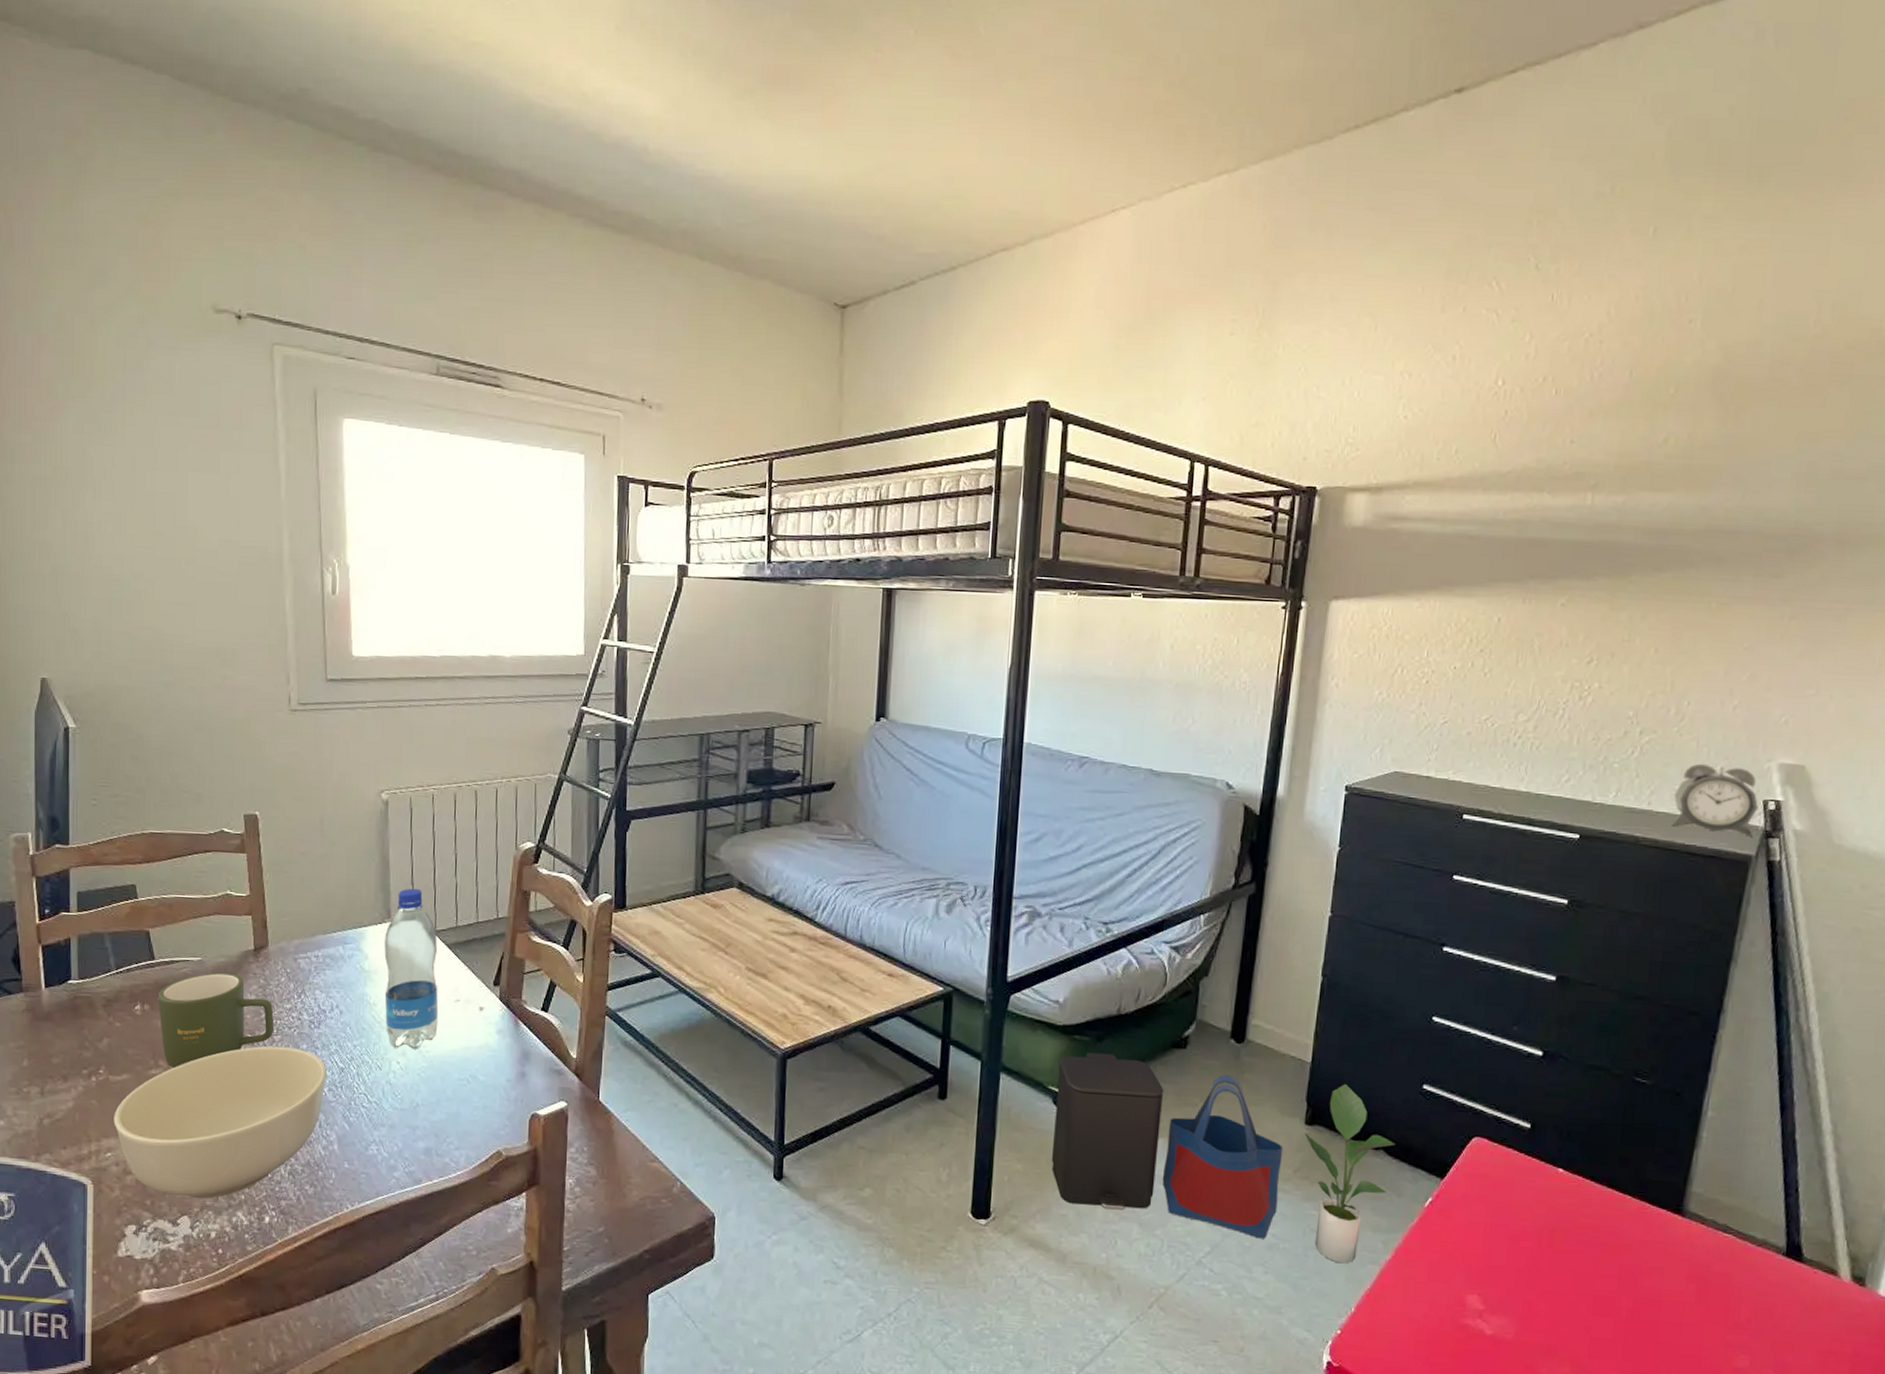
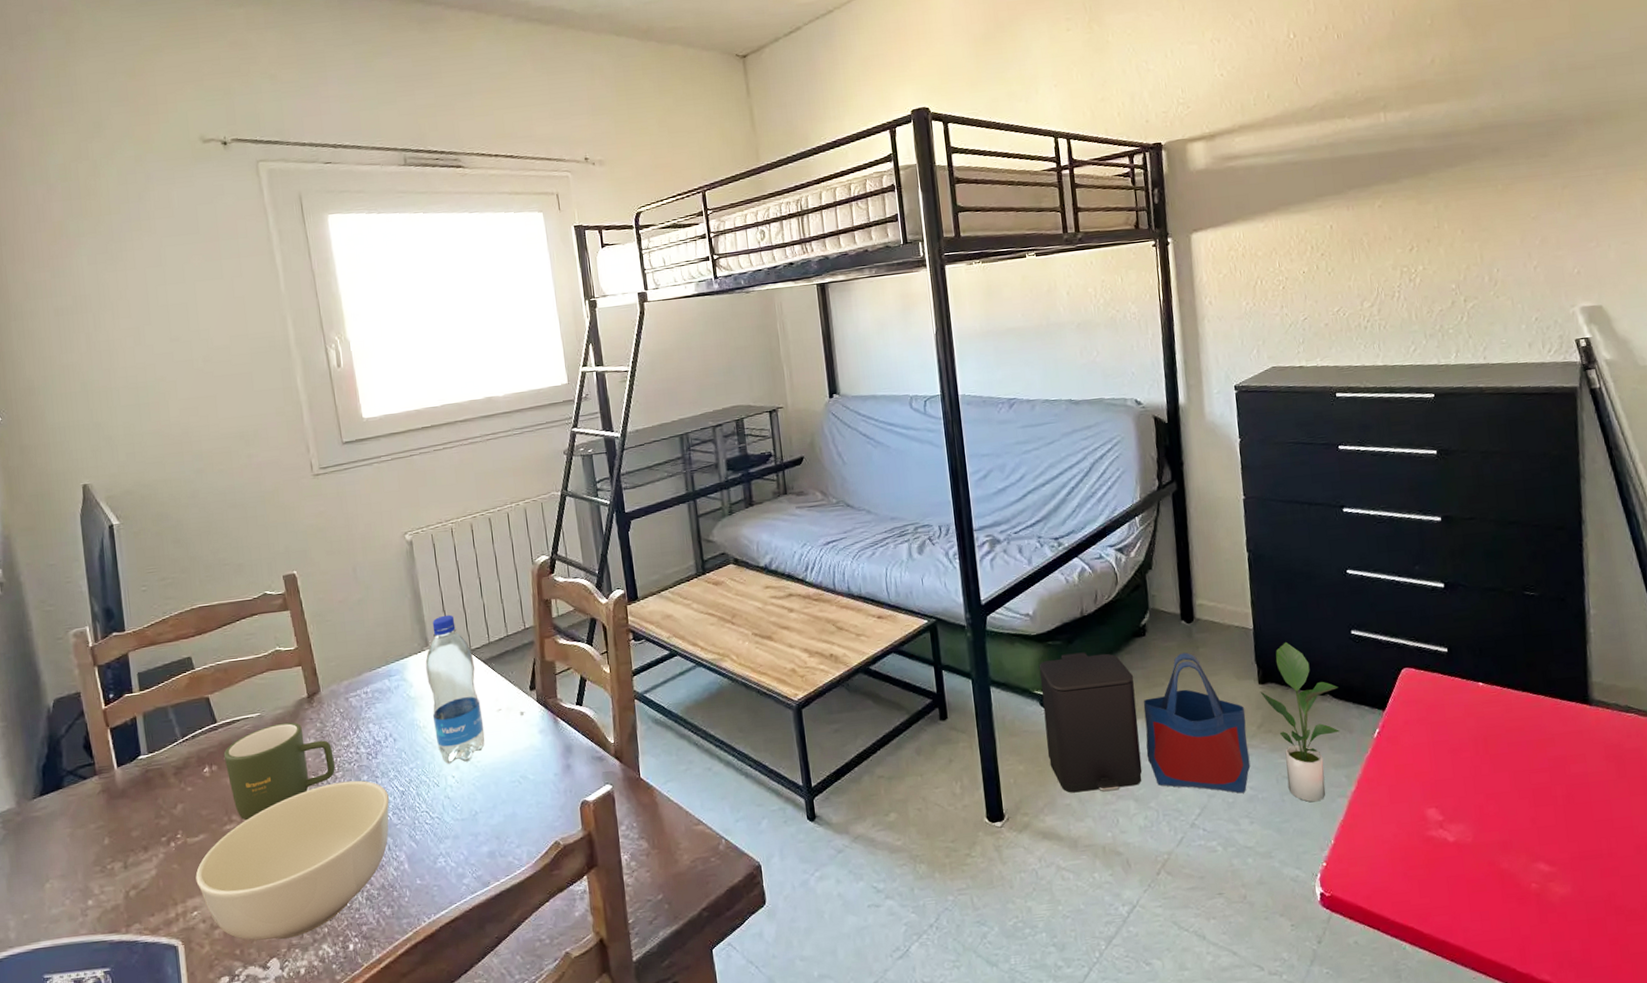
alarm clock: present [1672,763,1758,837] -> none [1503,316,1574,374]

